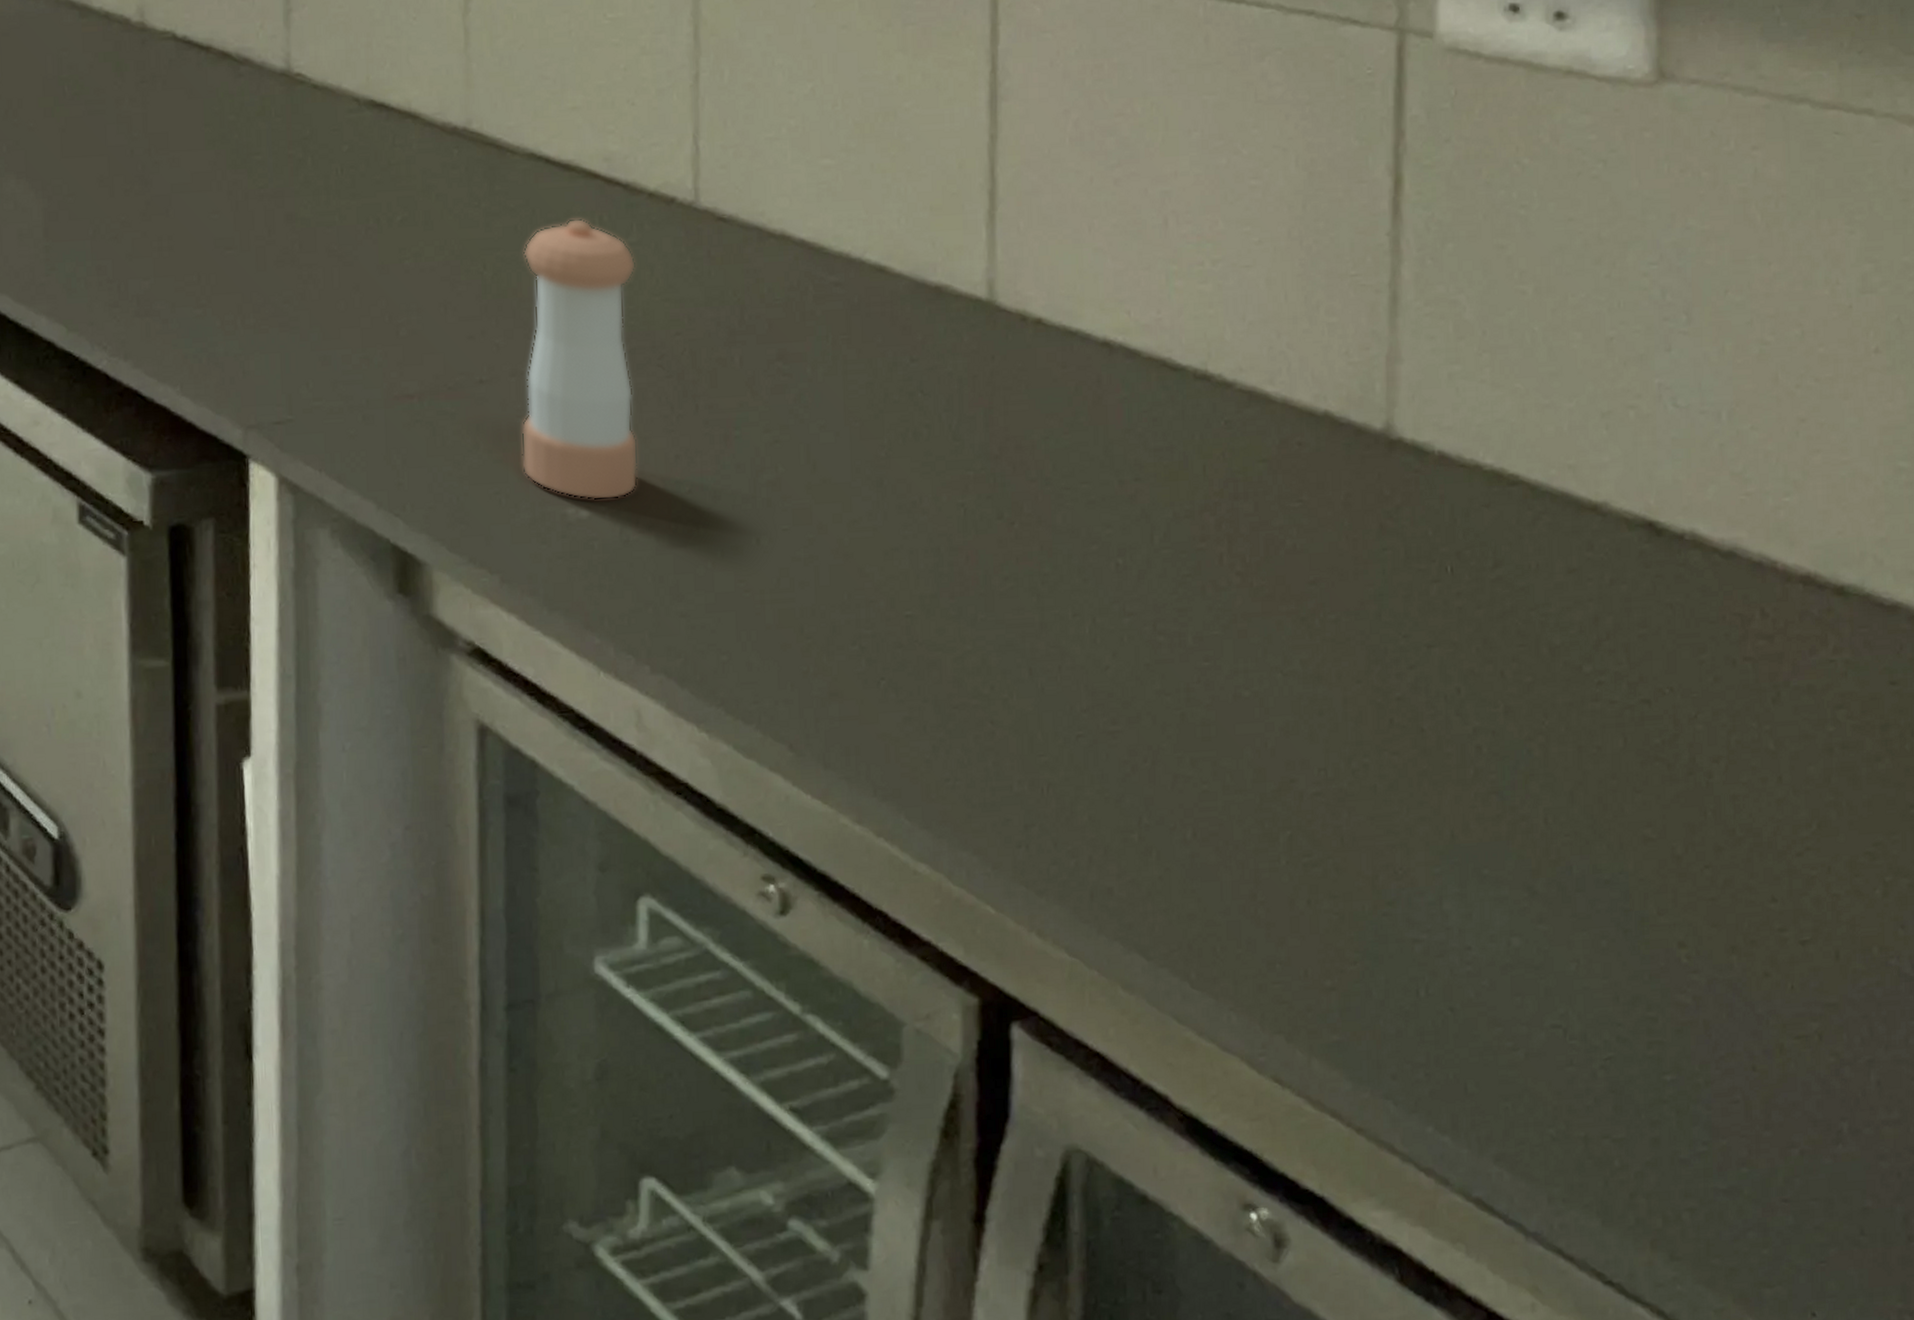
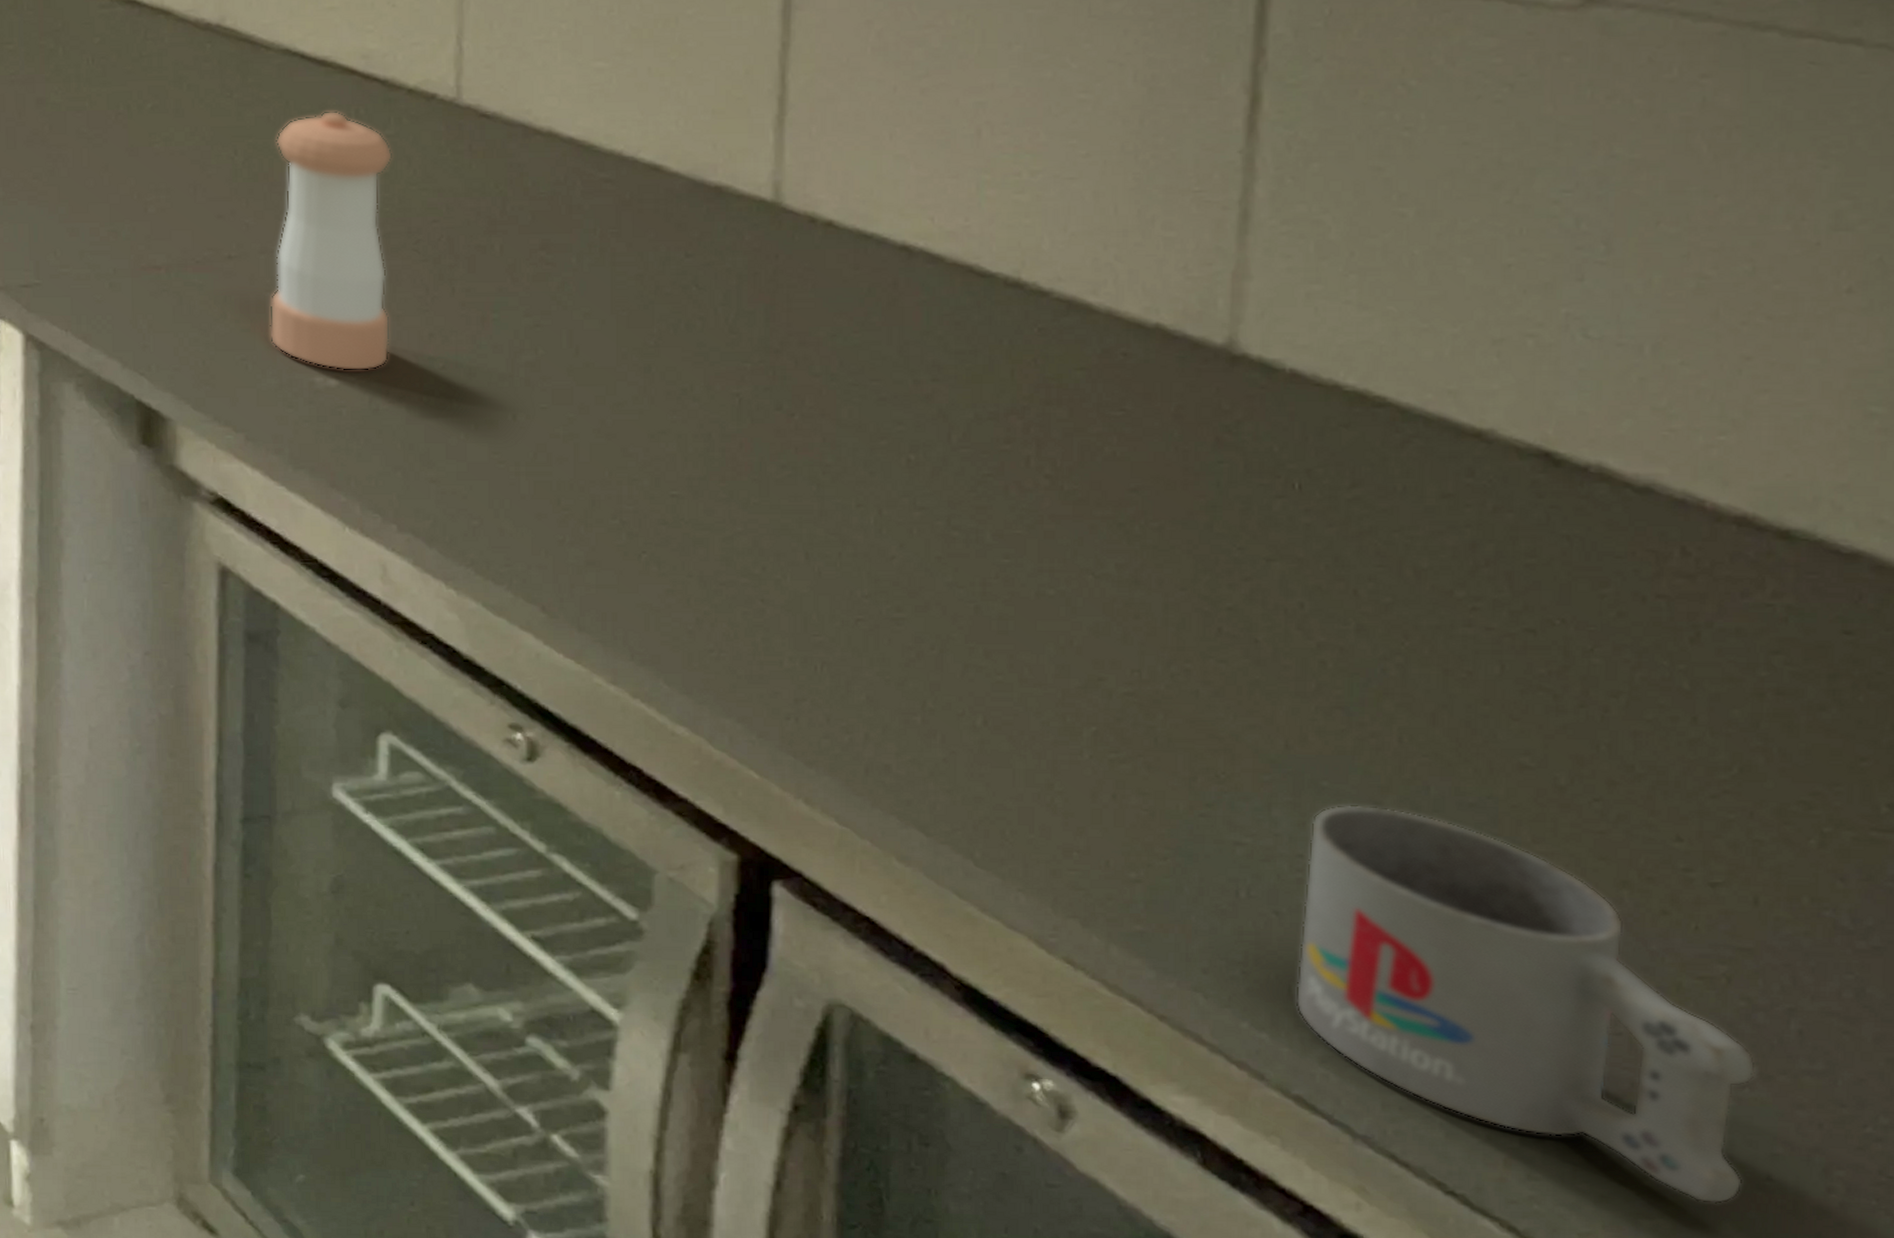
mug: none [1471,890,1846,1265] -> present [1295,804,1756,1204]

